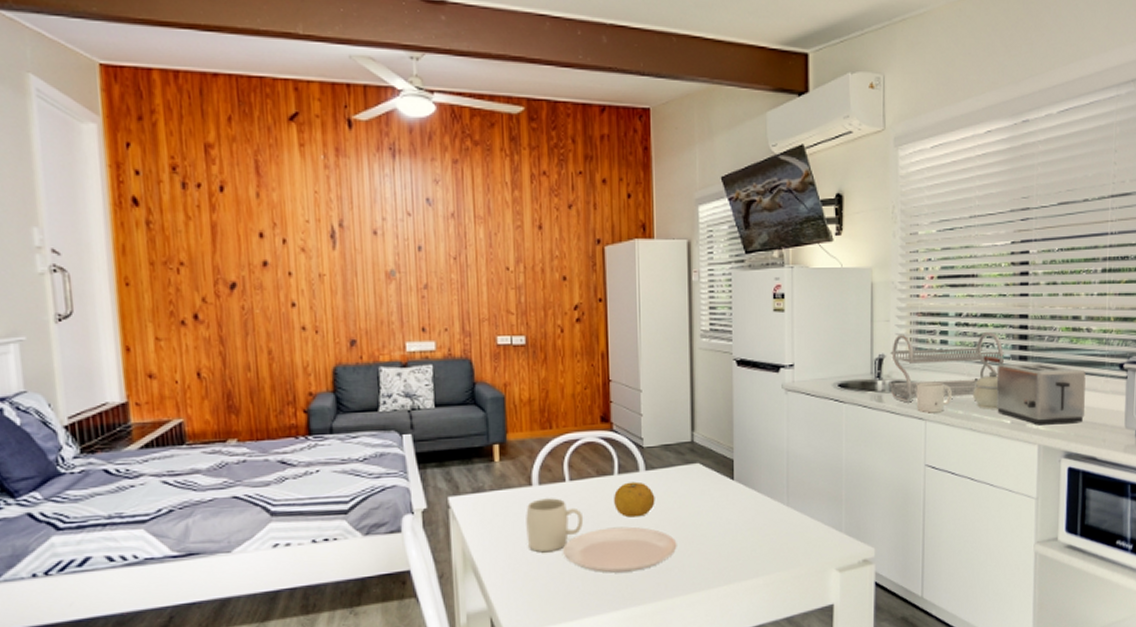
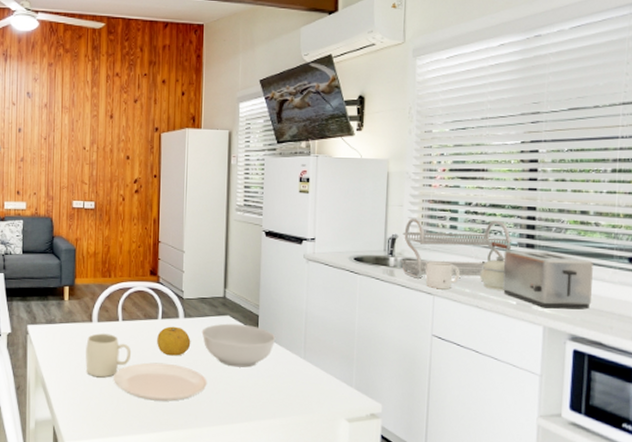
bowl: none [667,471,754,523] -> present [201,323,276,367]

